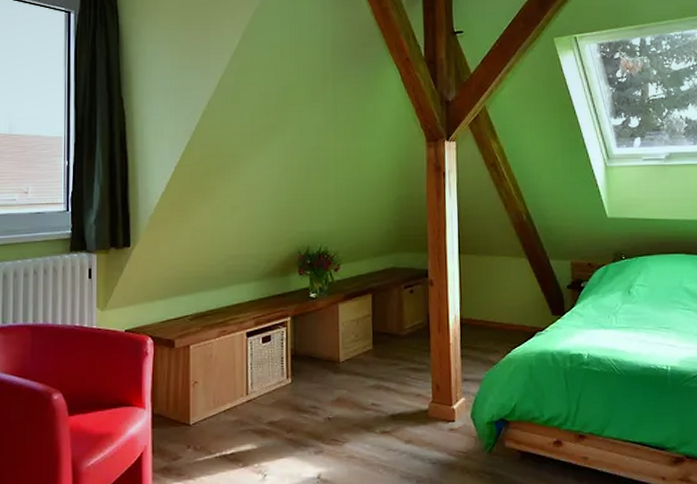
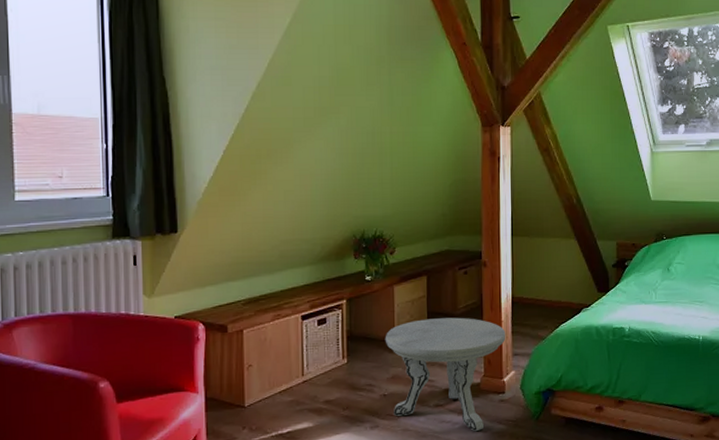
side table: none [329,338,455,463] -> present [385,317,506,432]

